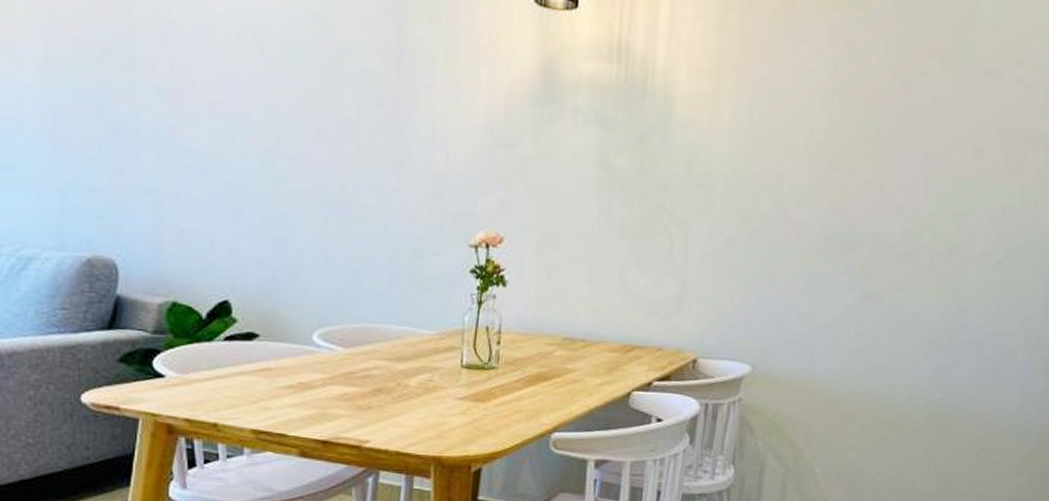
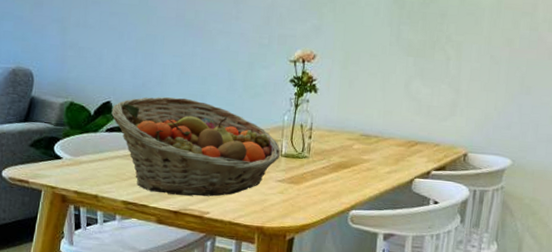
fruit basket: none [231,293,461,421] -> present [111,97,281,196]

